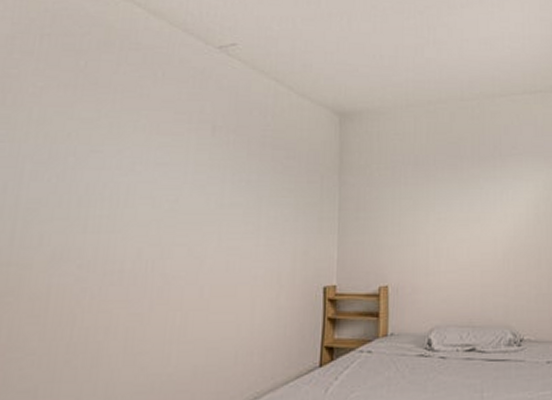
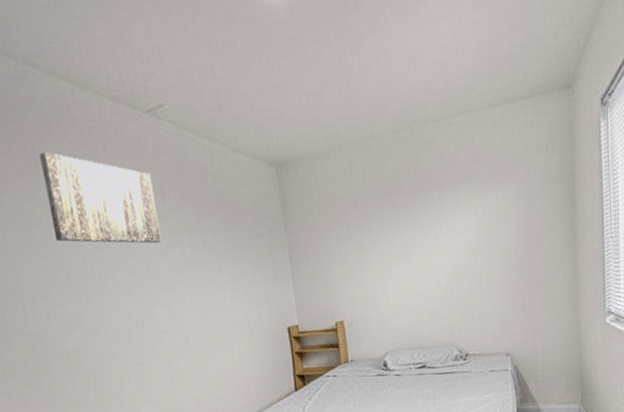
wall art: none [79,69,206,176] -> present [39,152,162,244]

